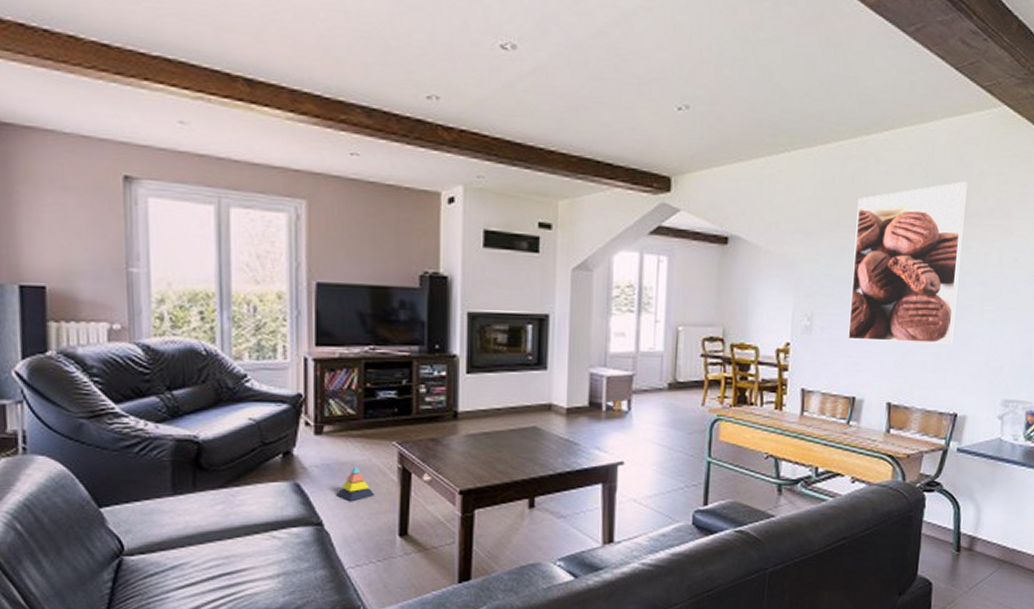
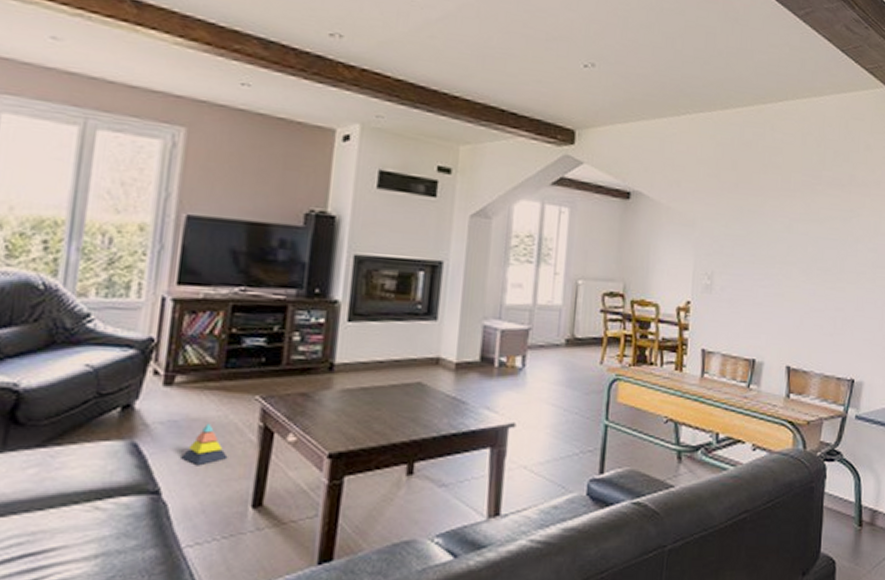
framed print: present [848,181,967,345] -> none [747,152,856,309]

